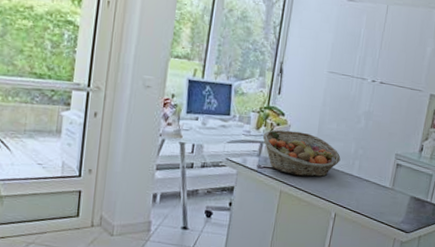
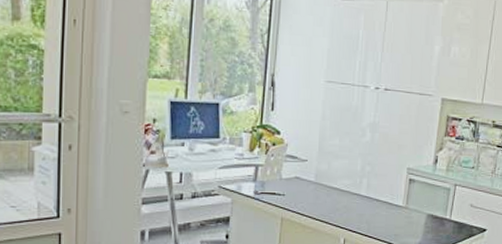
fruit basket: present [262,129,341,177] -> none [257,150,346,200]

